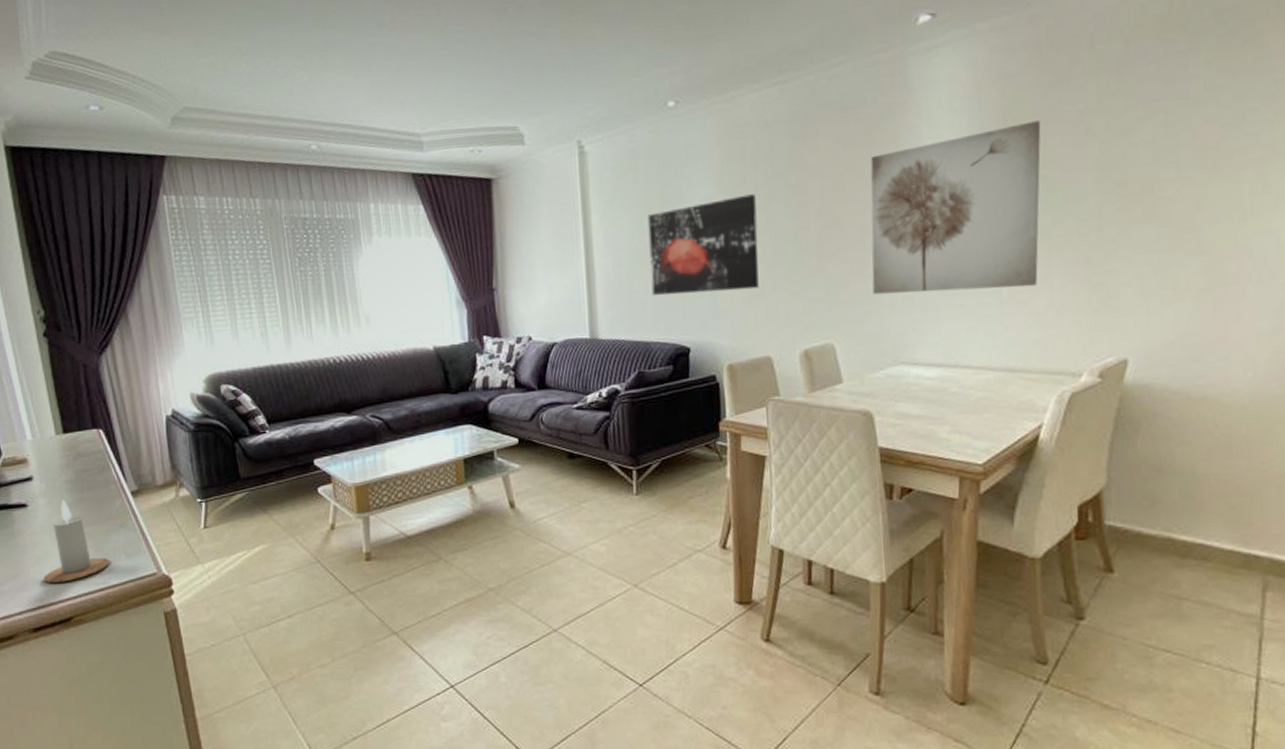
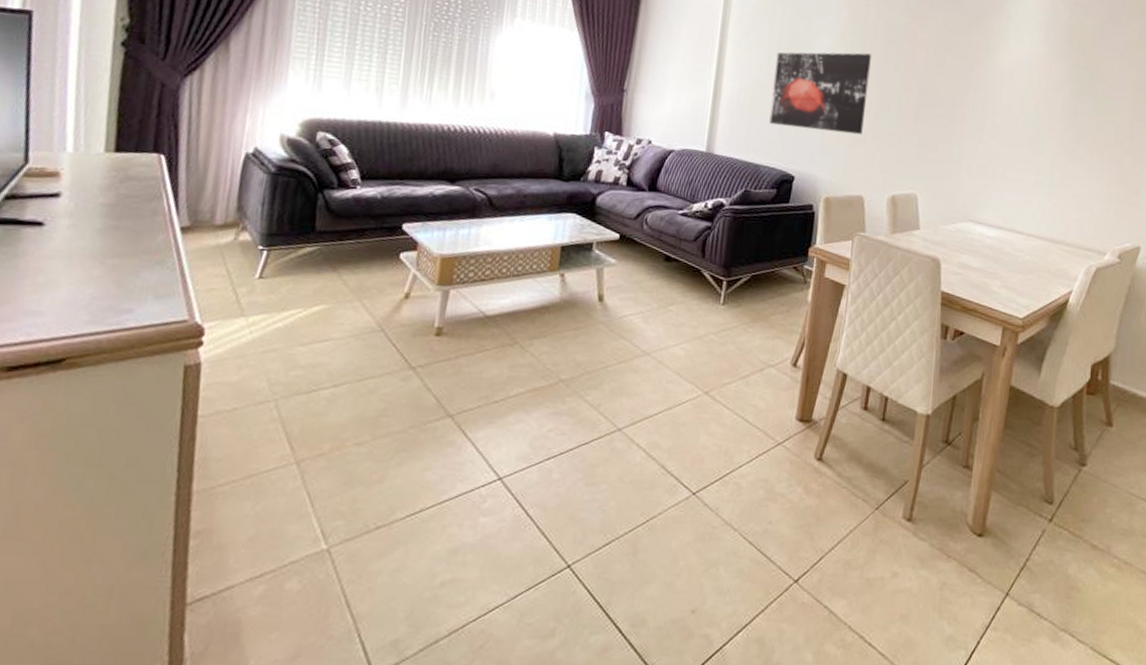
candle: present [43,500,110,583] -> none [38,224,133,318]
wall art: present [870,121,1041,294] -> none [954,43,1098,175]

